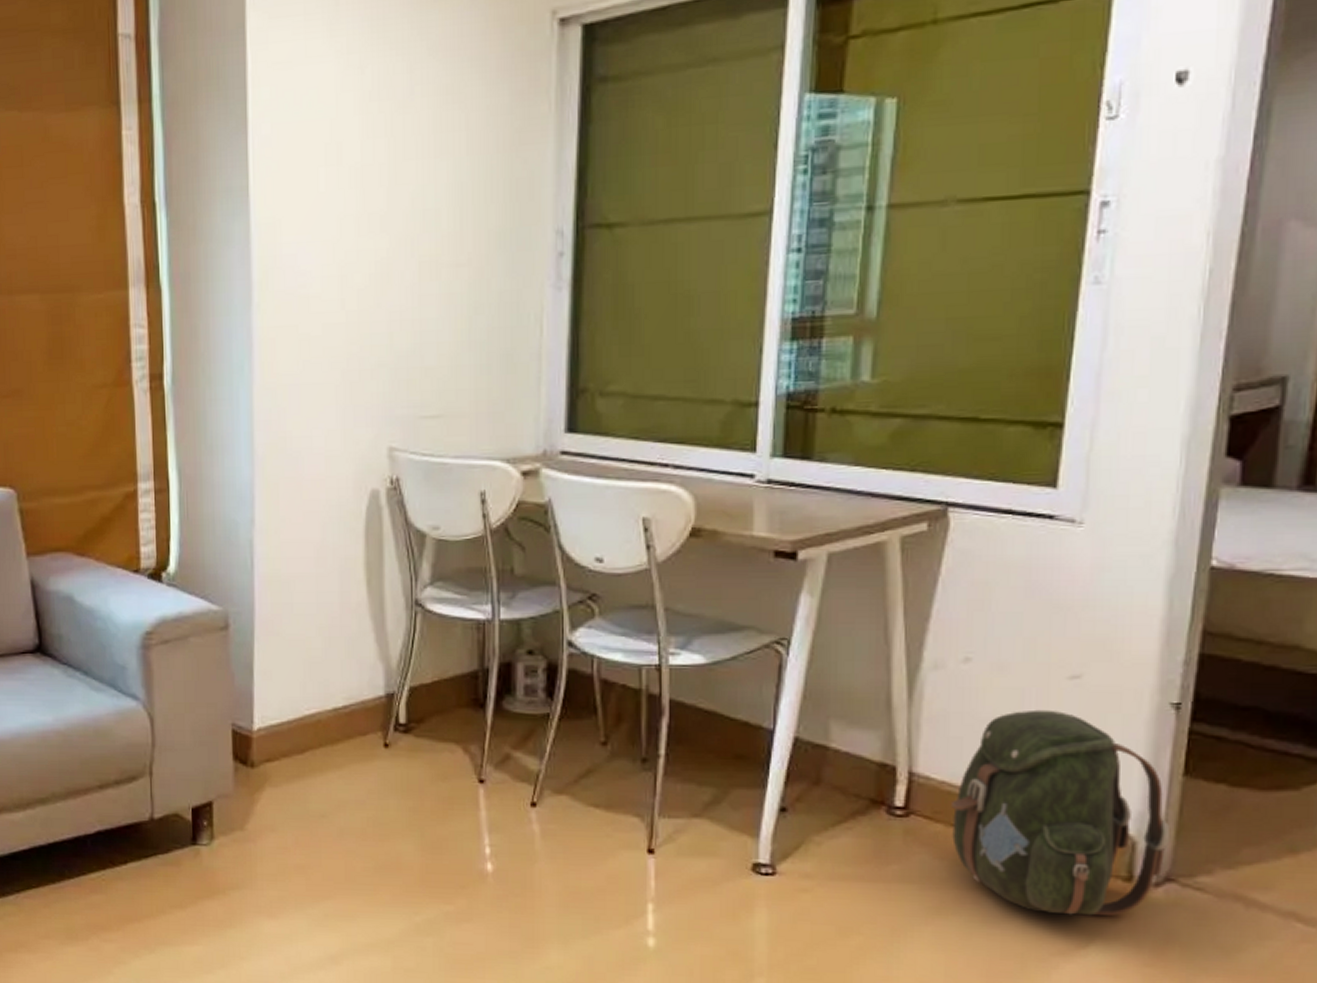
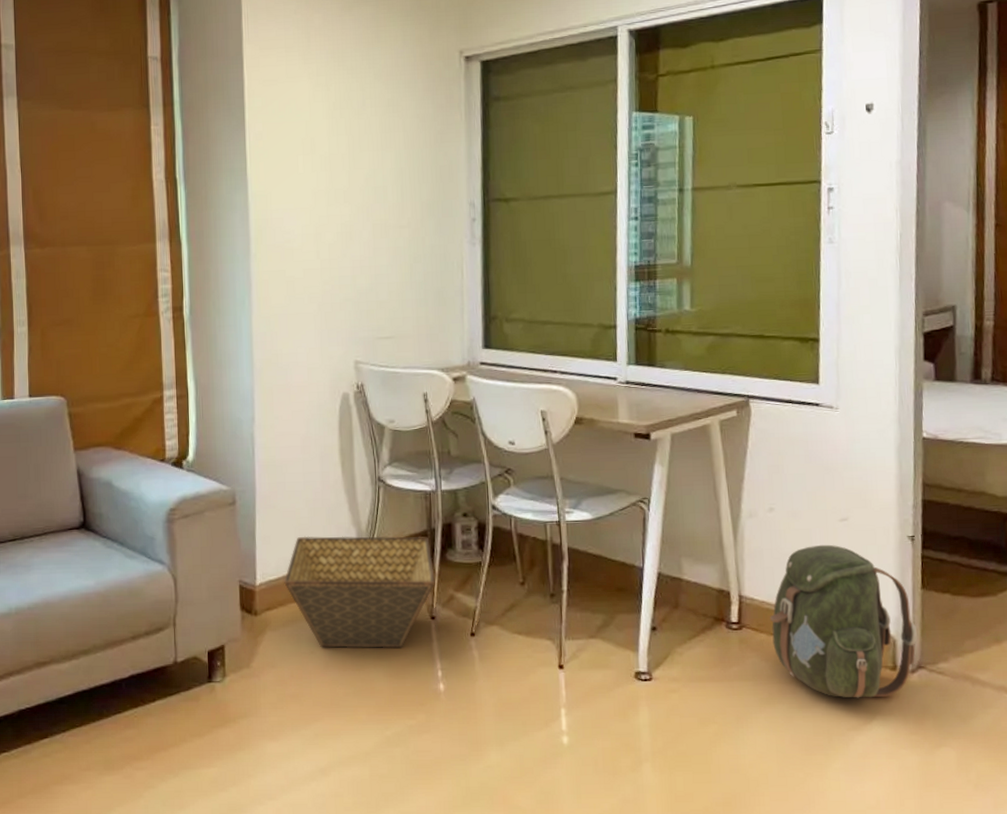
basket: none [288,672,486,817] -> present [283,536,435,649]

